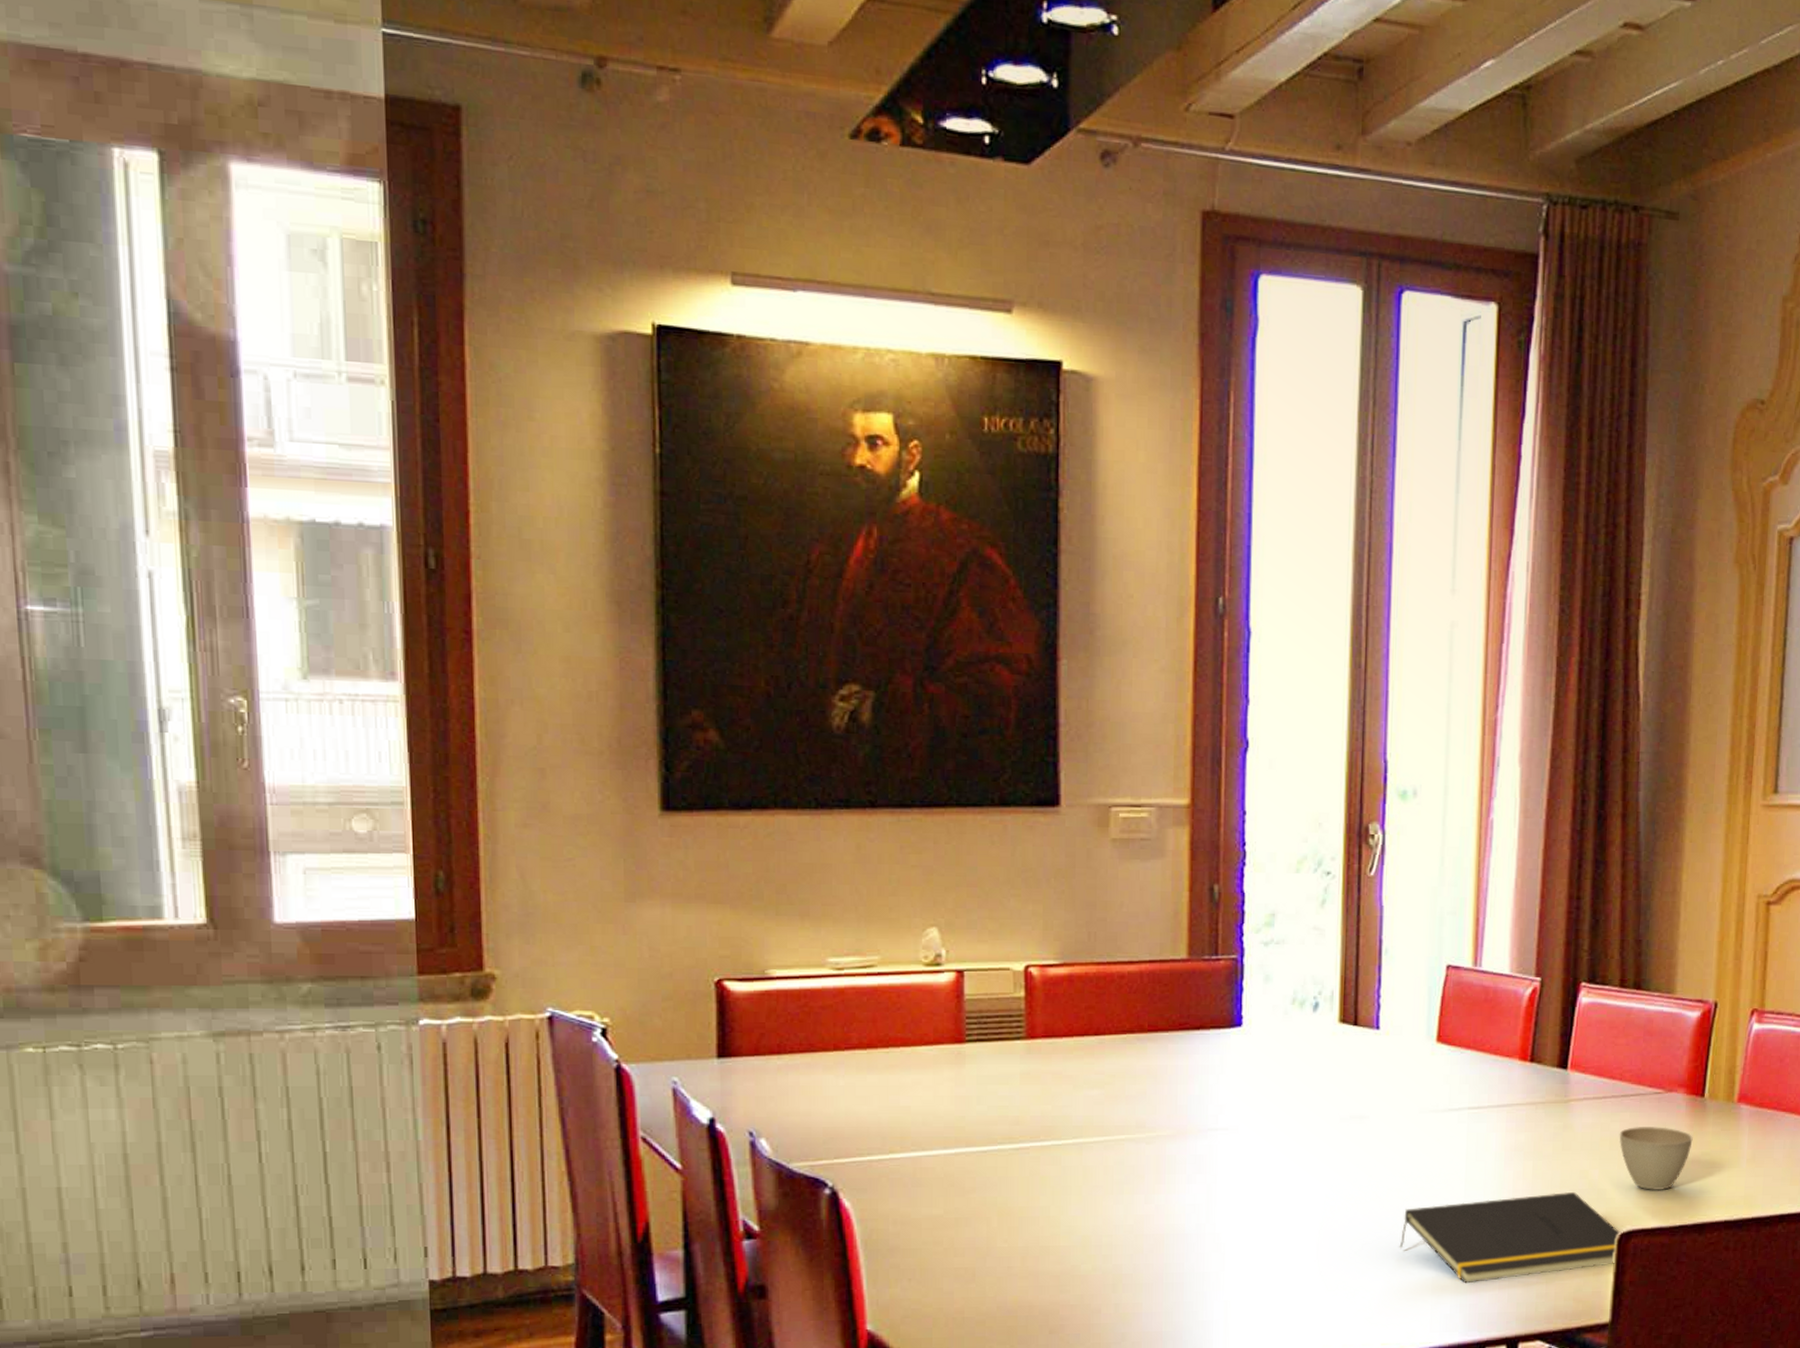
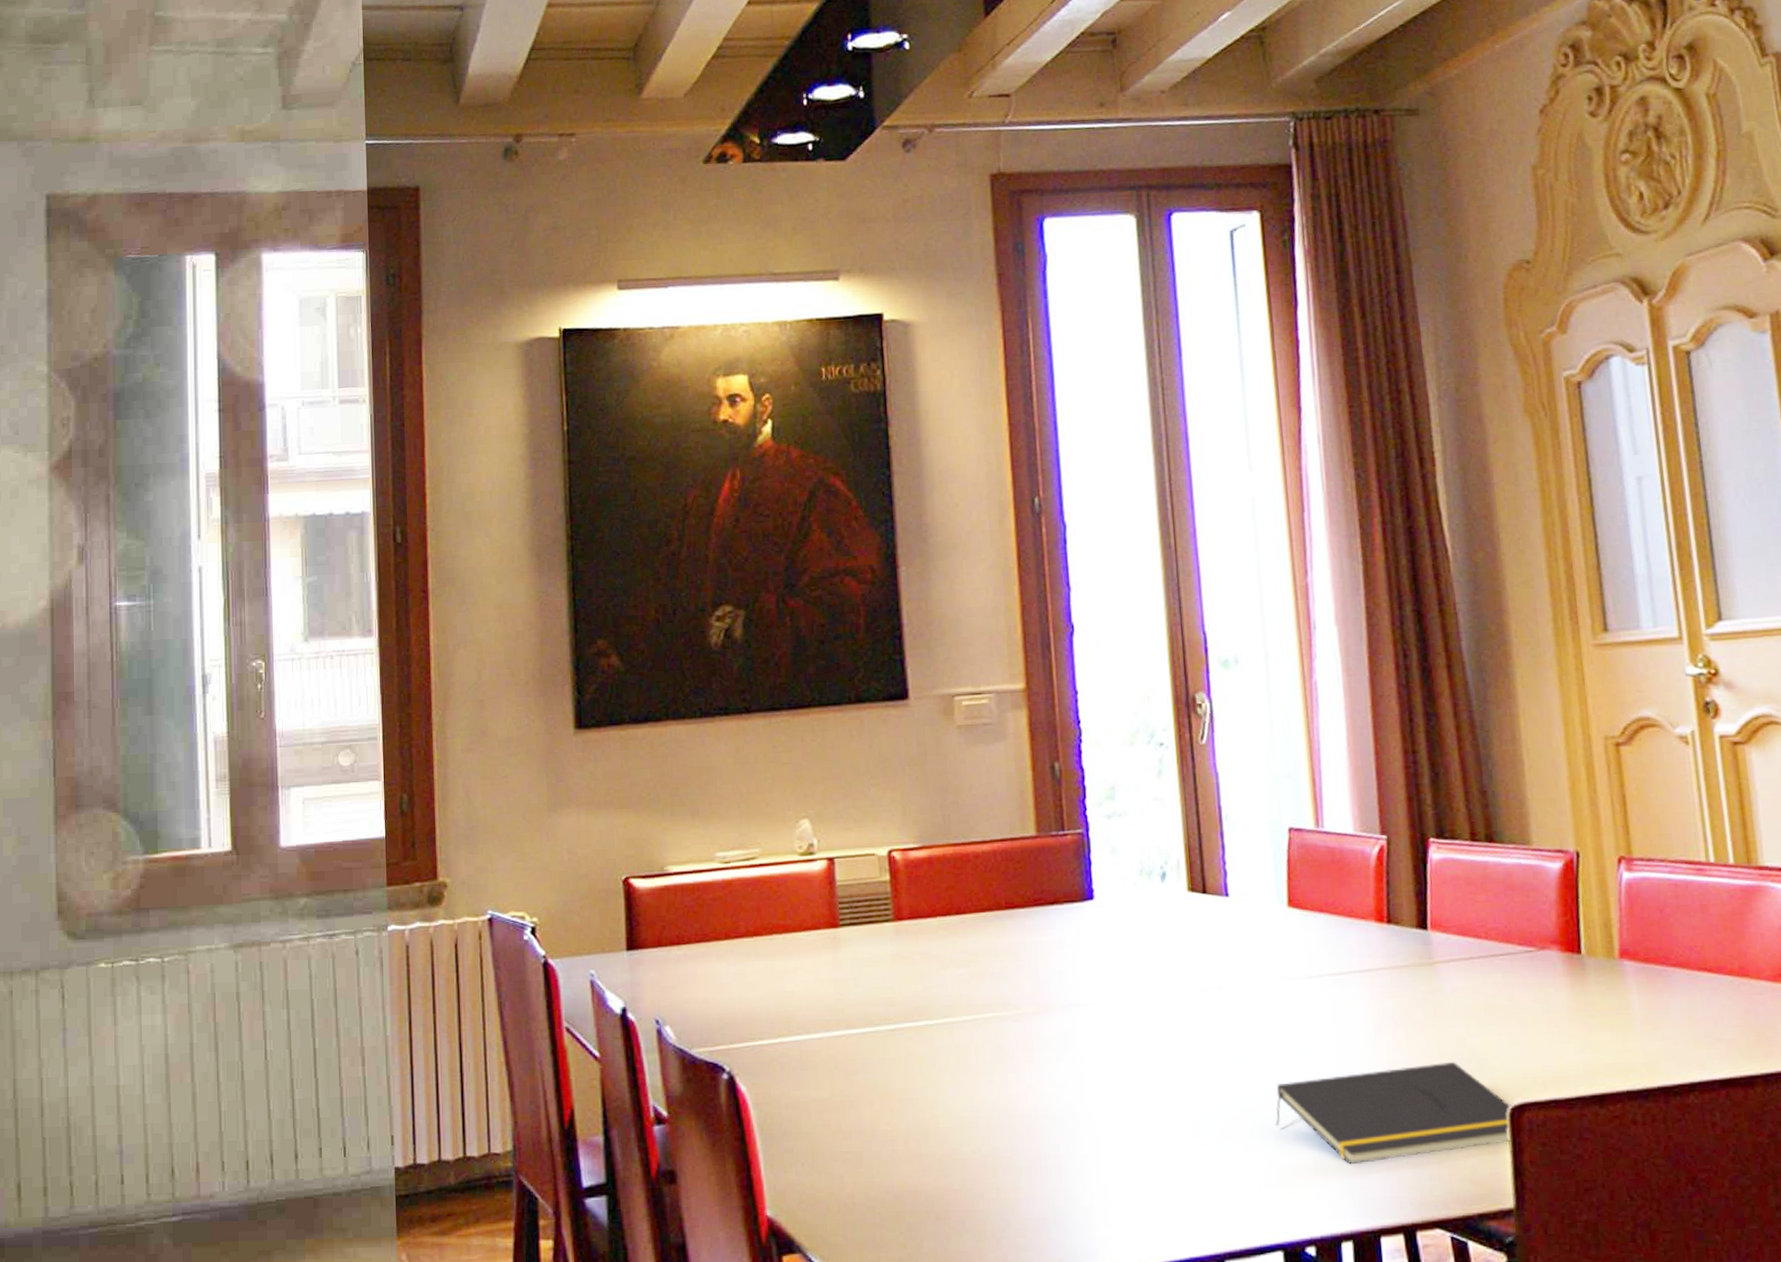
cup: present [1619,1127,1693,1191] -> none [1493,988,1576,1059]

